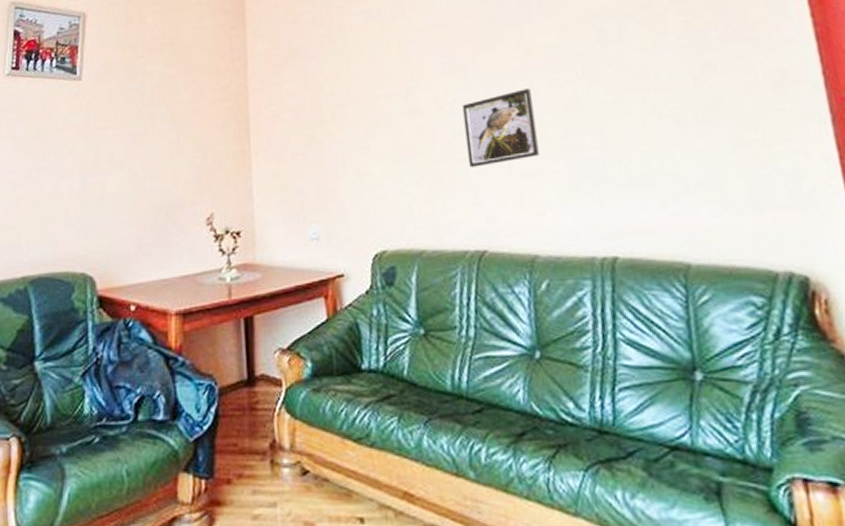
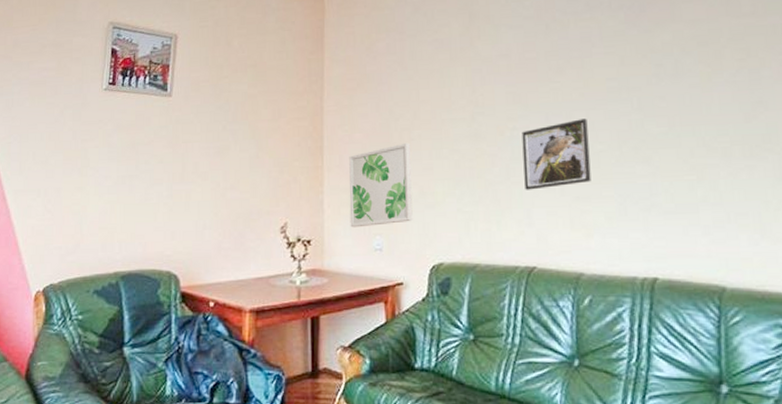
wall art: none [278,121,351,216] -> present [349,142,413,228]

